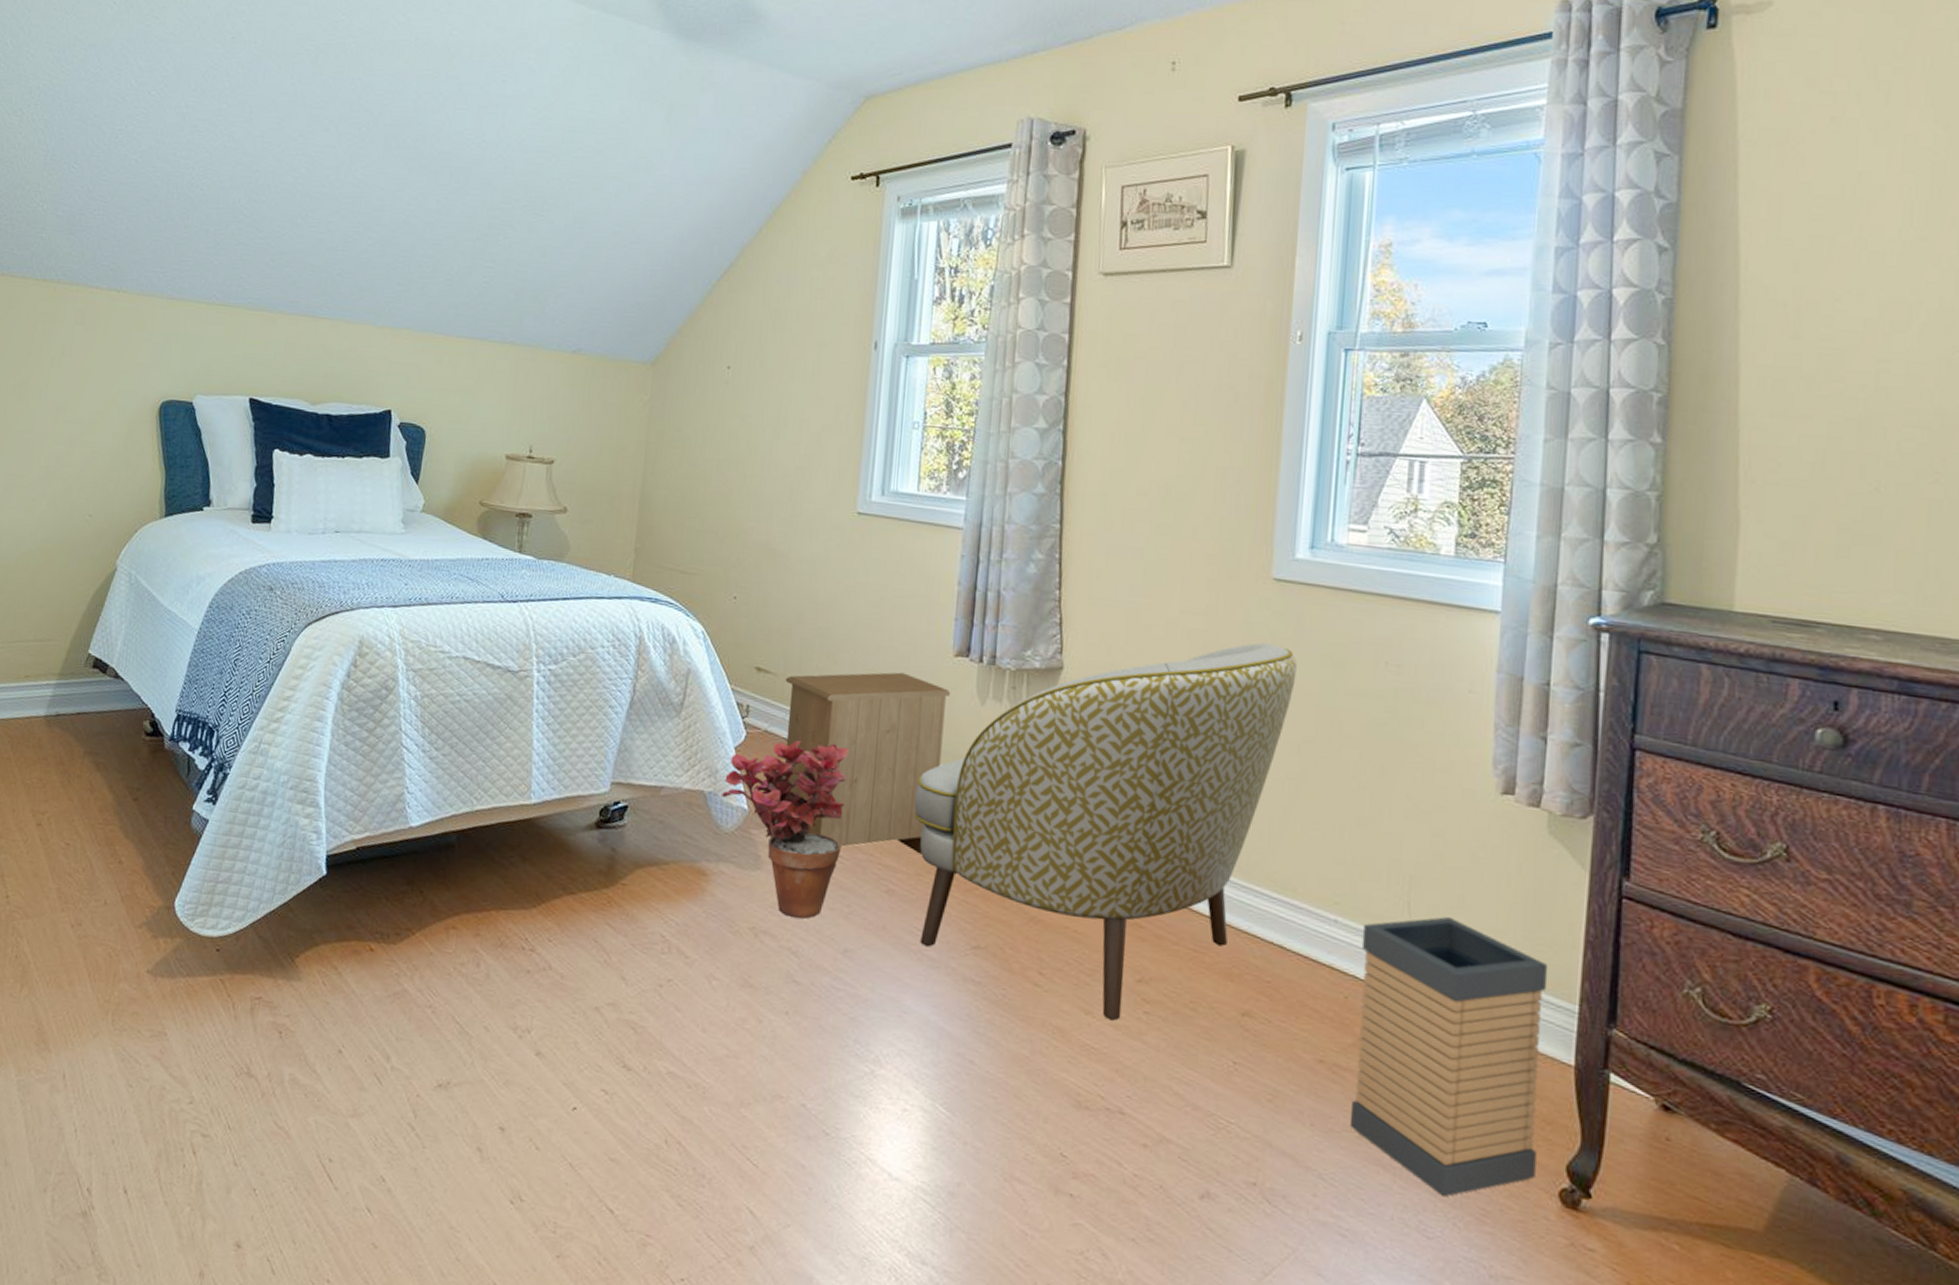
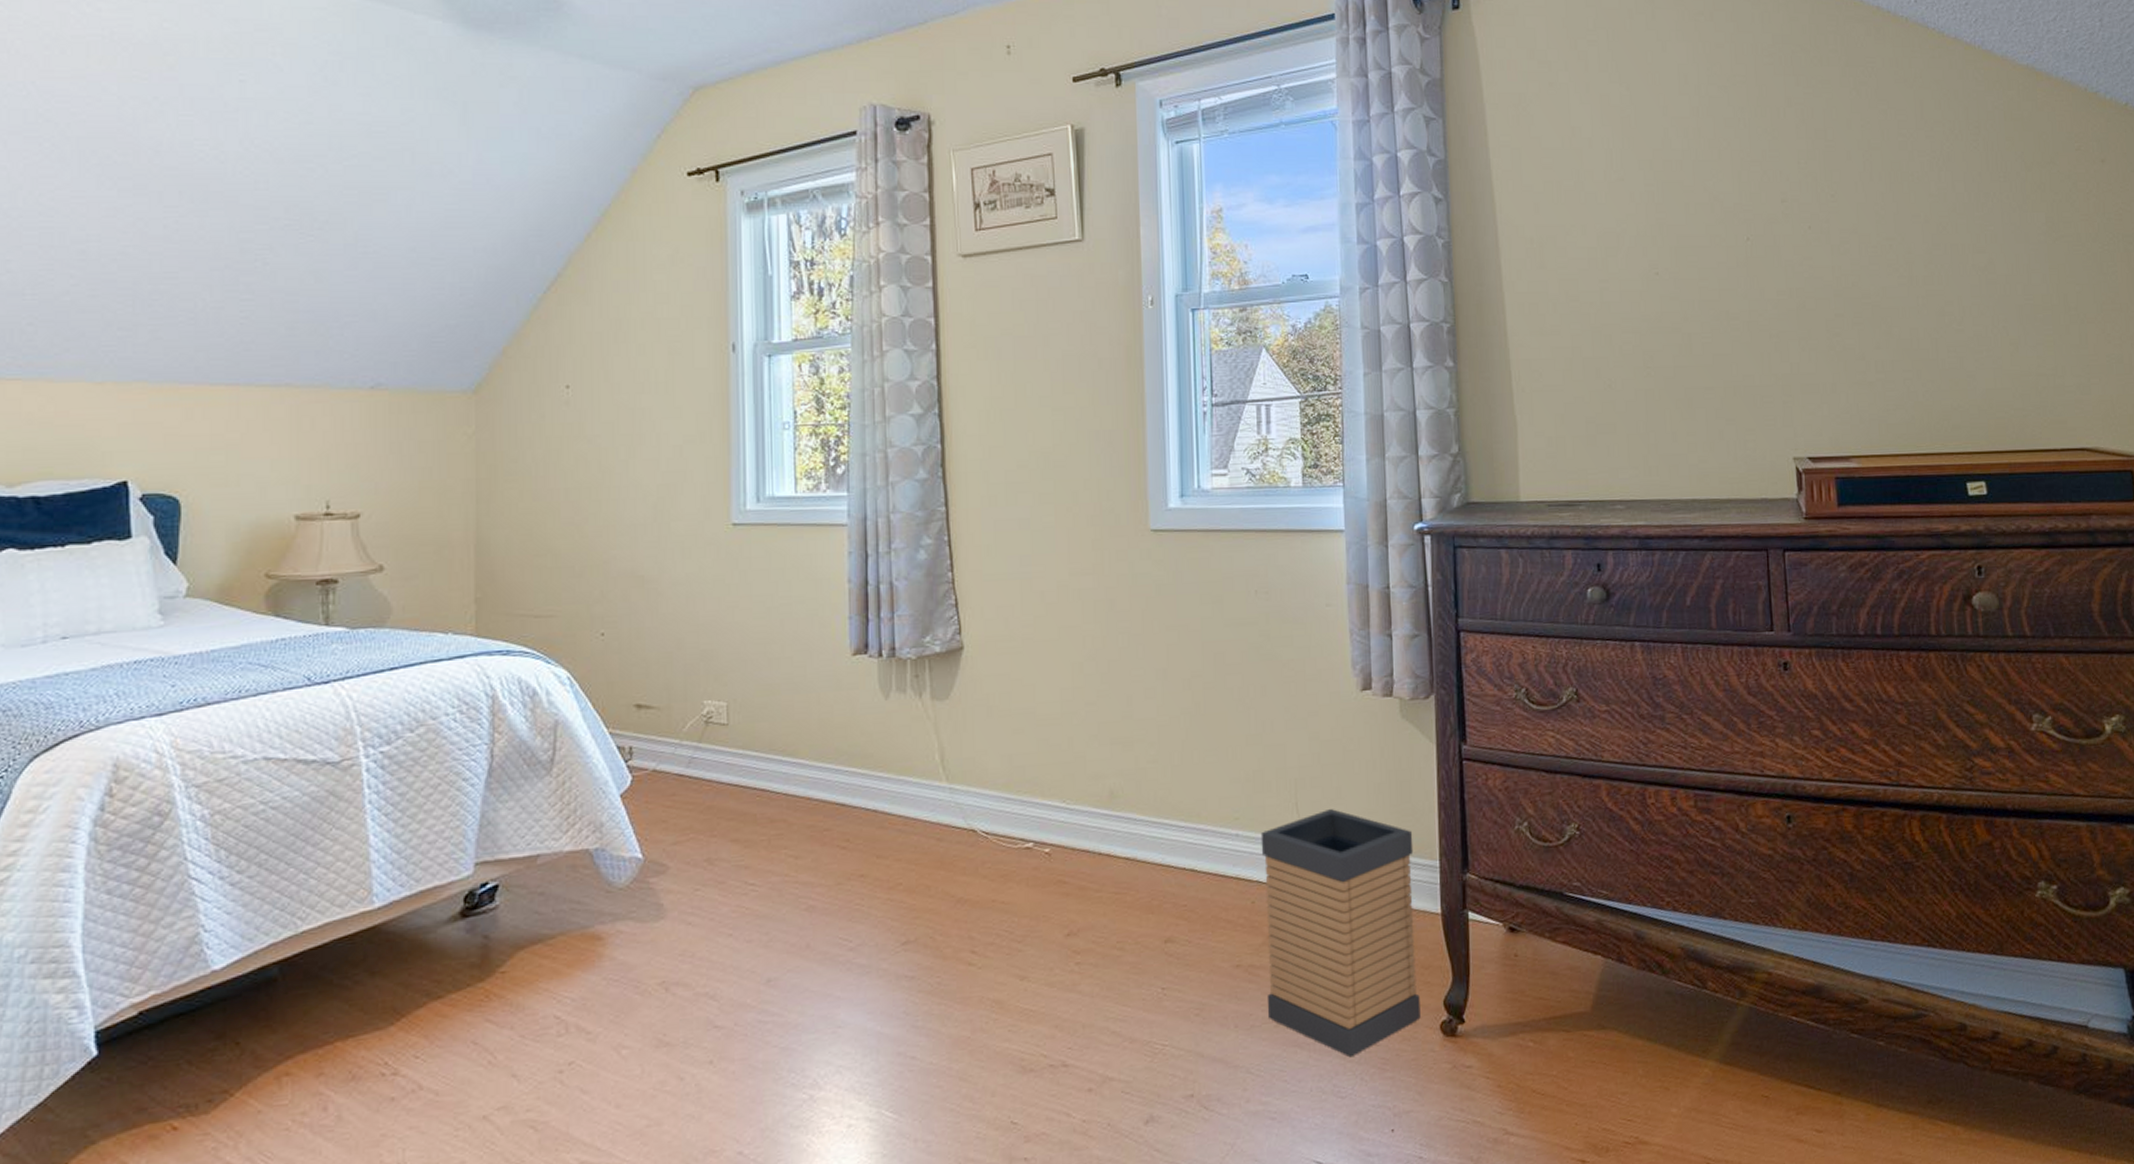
potted plant: present [722,739,850,919] -> none [611,768,753,961]
nightstand: present [770,672,951,855] -> none [671,681,853,884]
armchair: present [913,643,1297,1021] -> none [826,591,1180,980]

